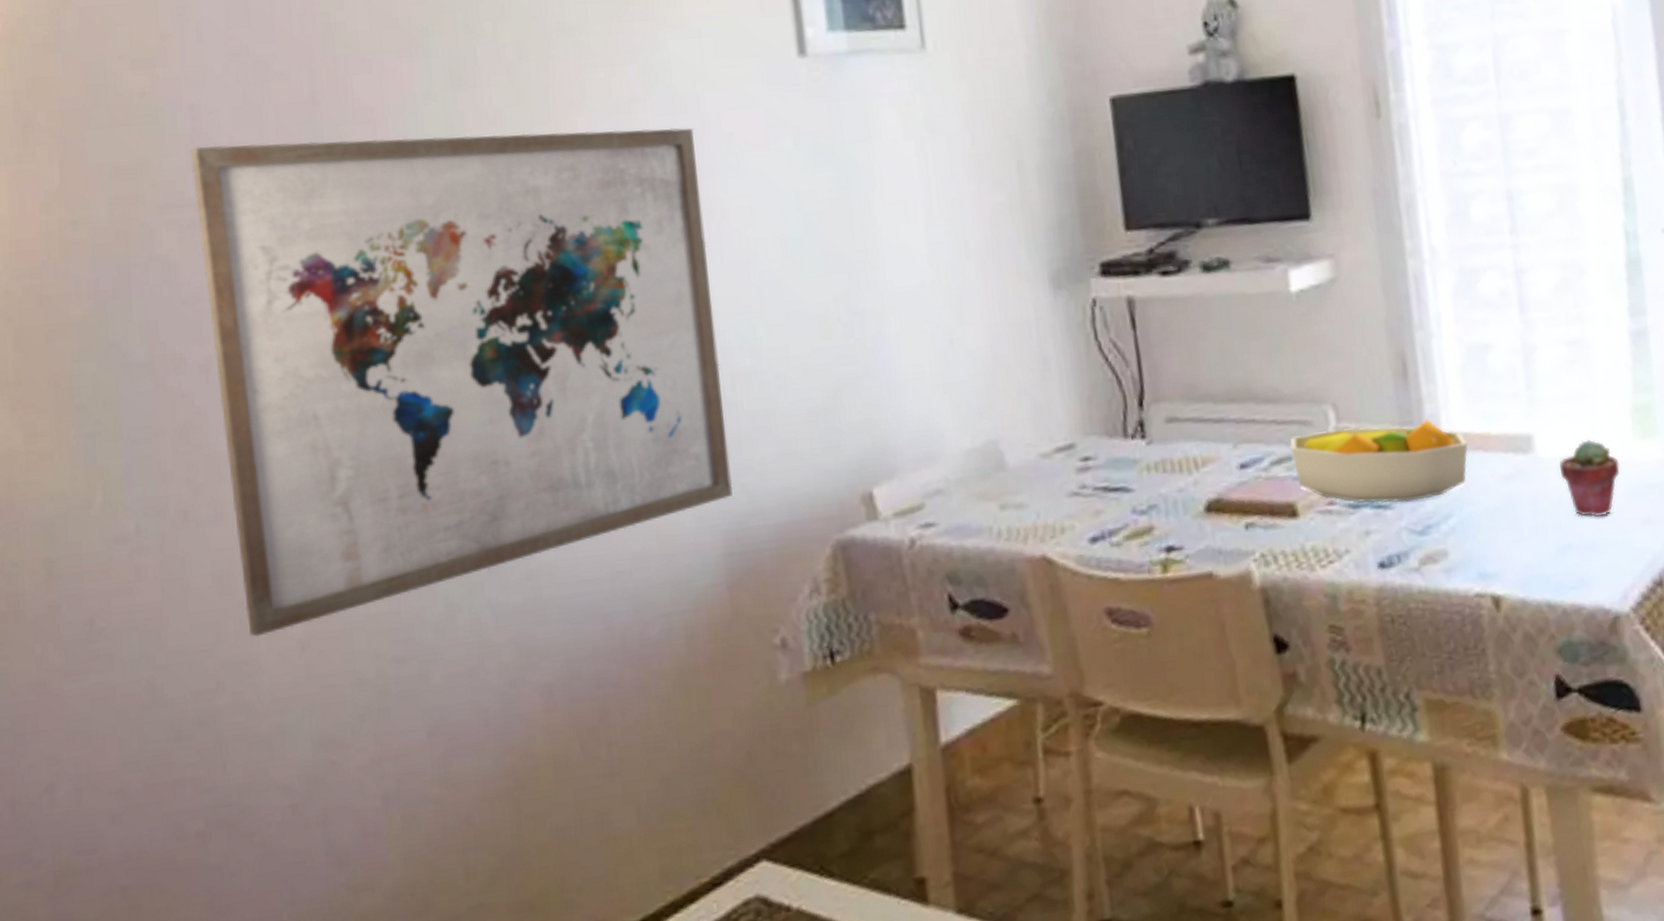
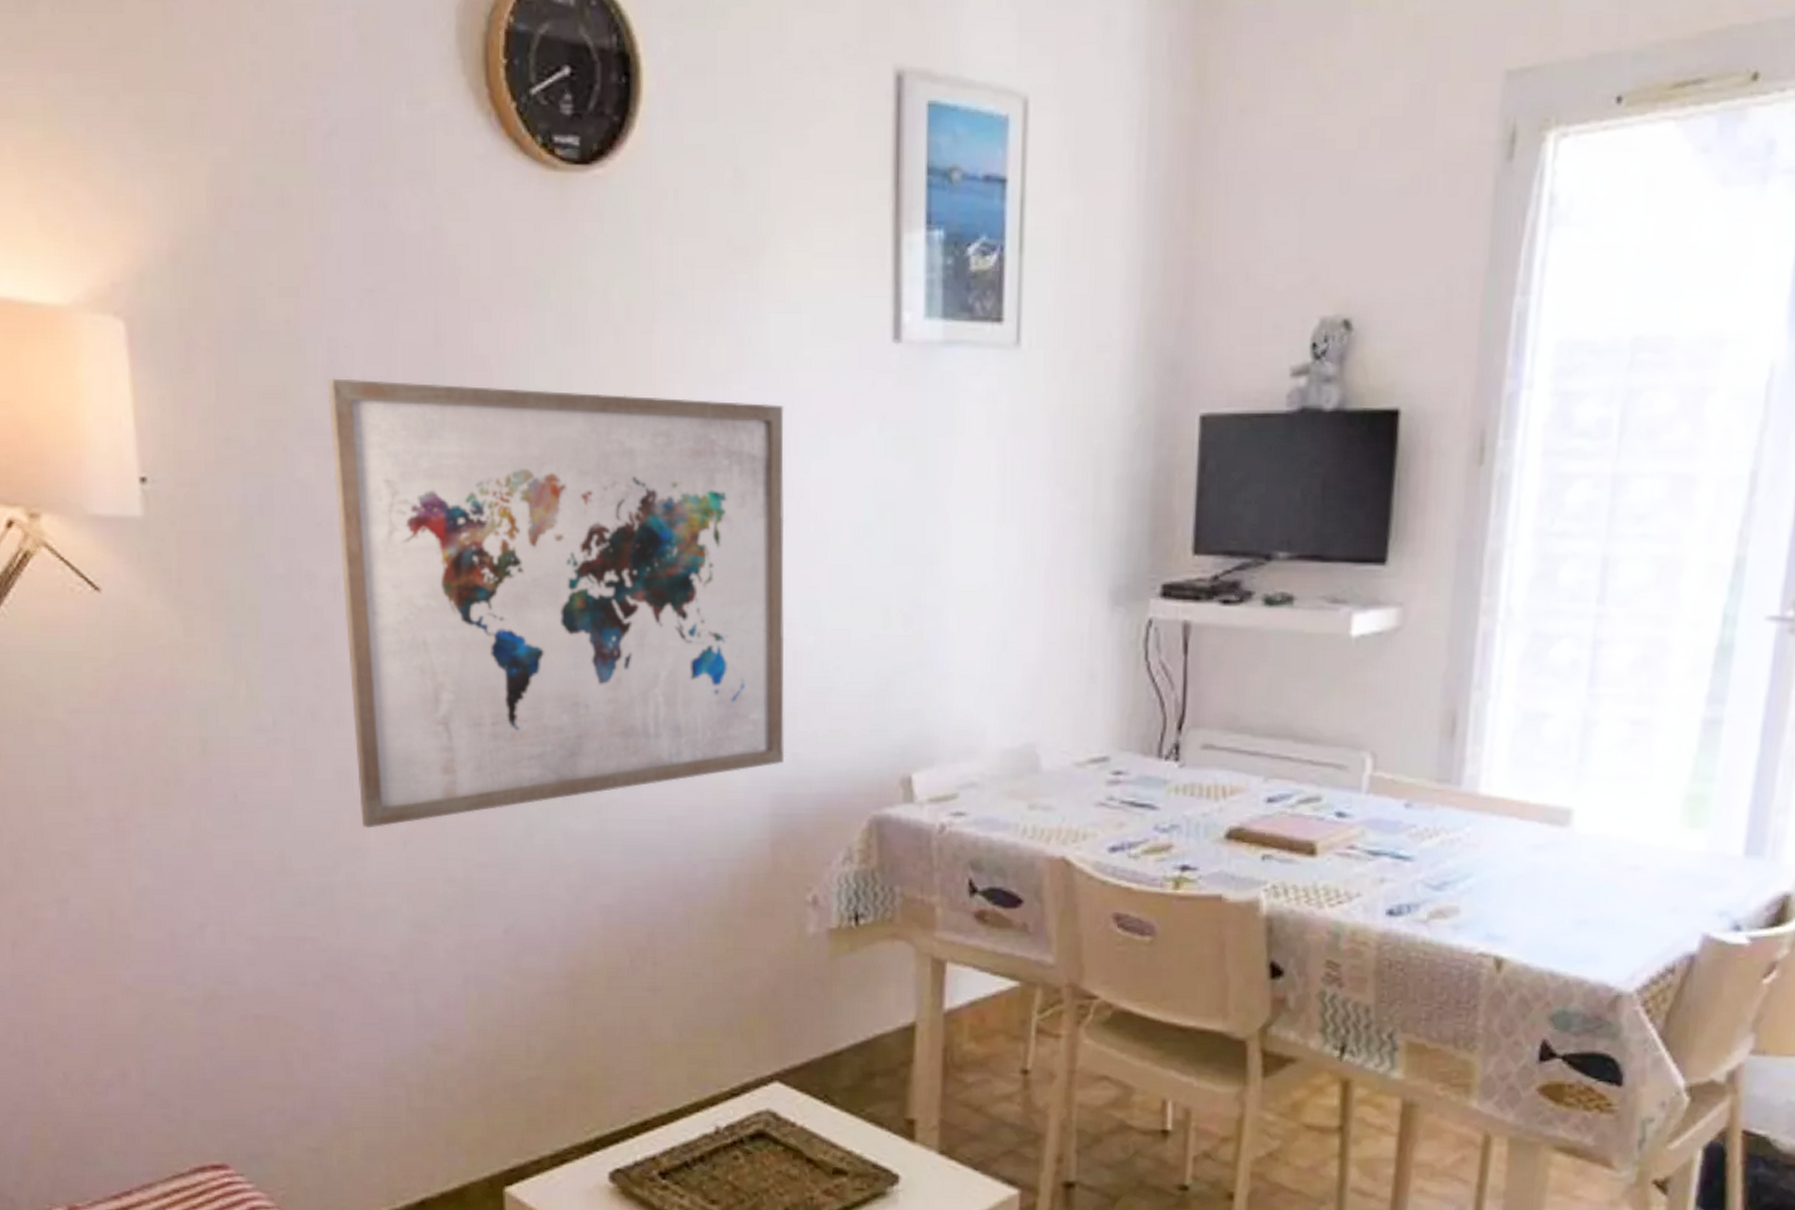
fruit bowl: present [1290,419,1468,503] -> none [1320,777,1503,857]
potted succulent: present [1559,438,1620,517] -> none [1593,820,1659,899]

